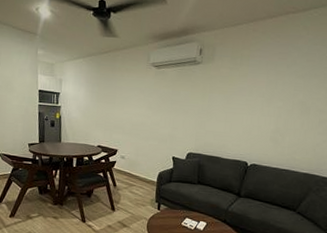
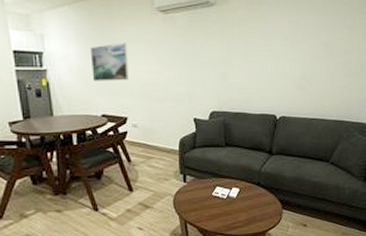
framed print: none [94,89,125,120] -> present [89,42,129,81]

